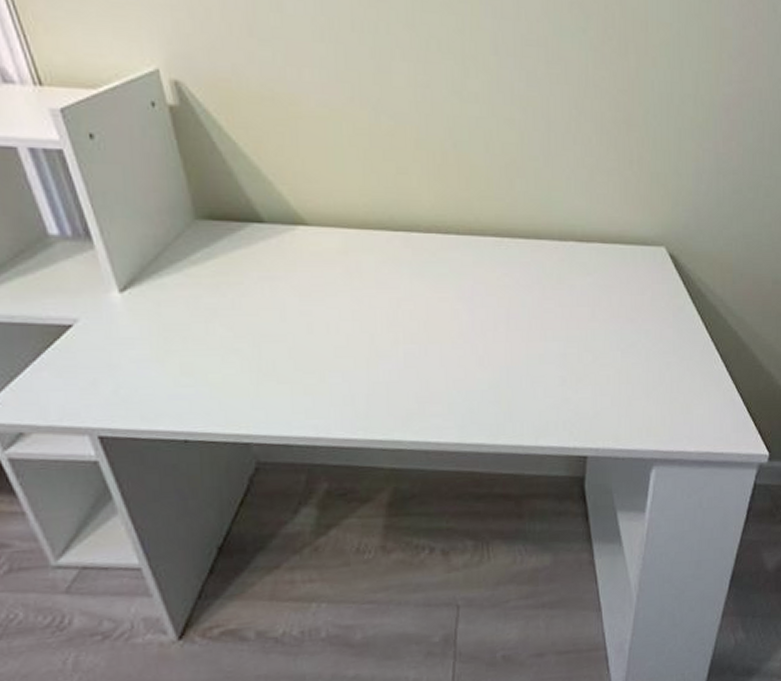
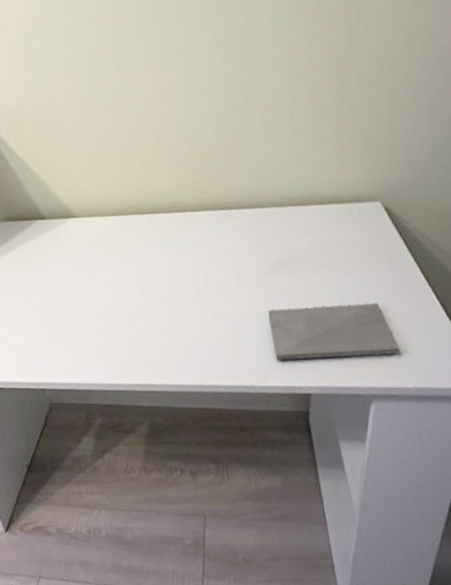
notepad: none [542,356,682,417] -> present [268,302,400,360]

